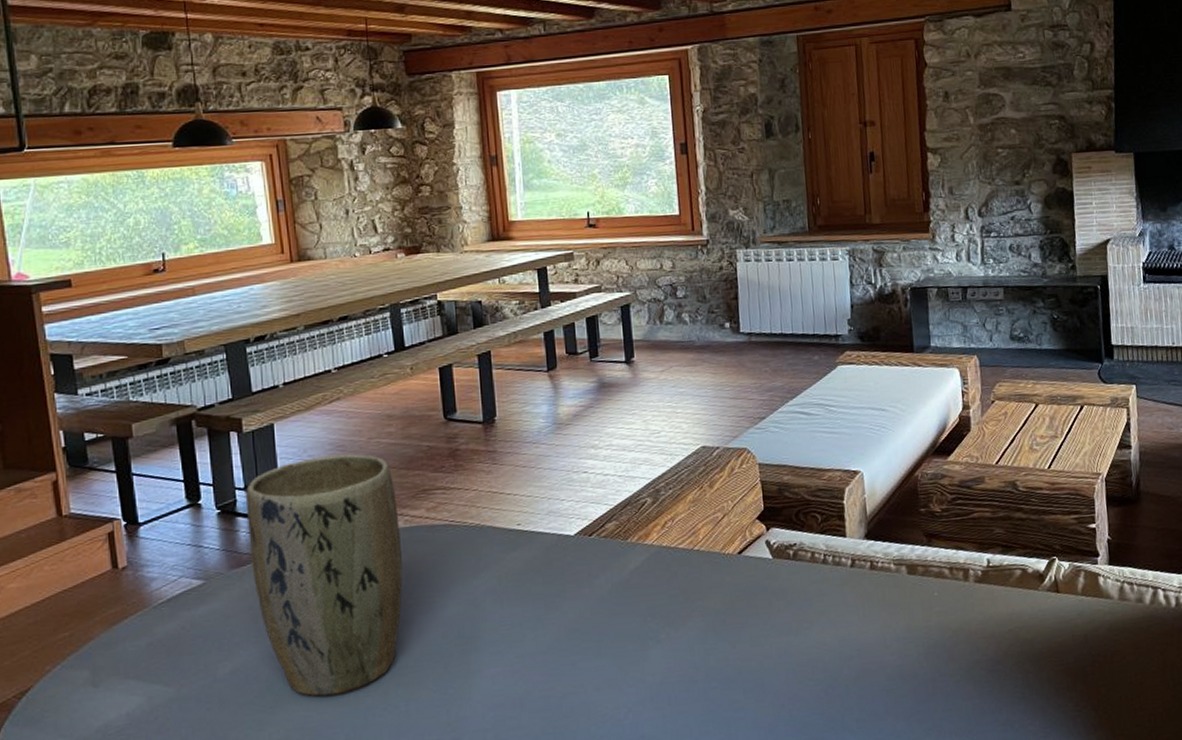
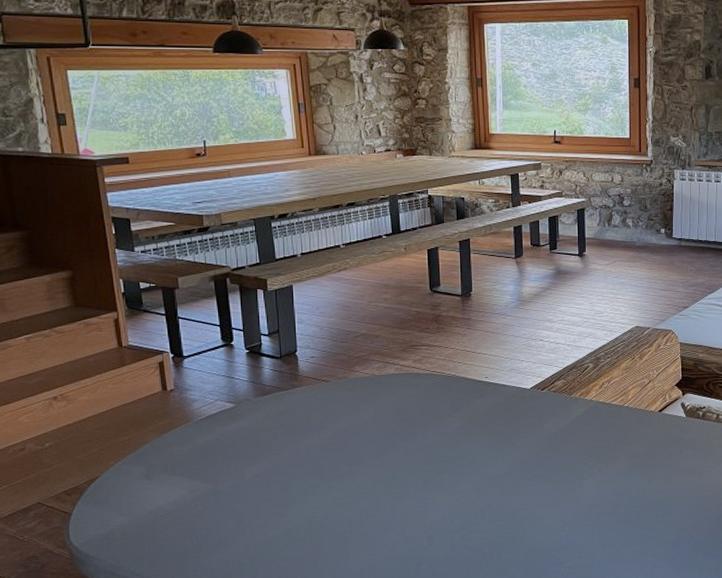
plant pot: present [246,454,403,697] -> none [270,313,393,498]

